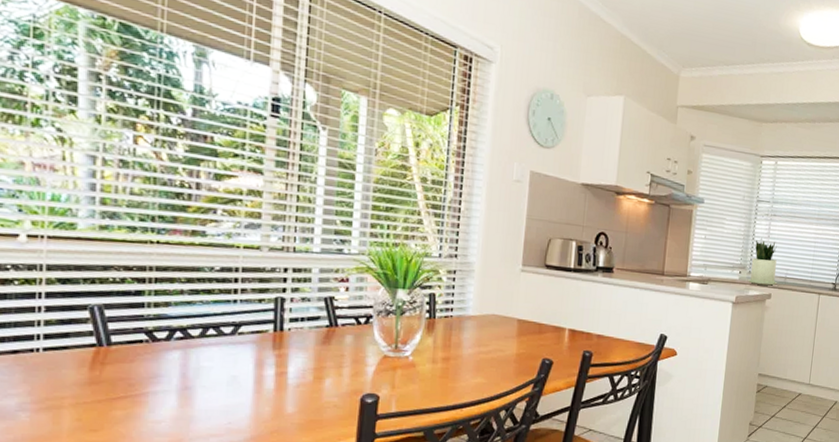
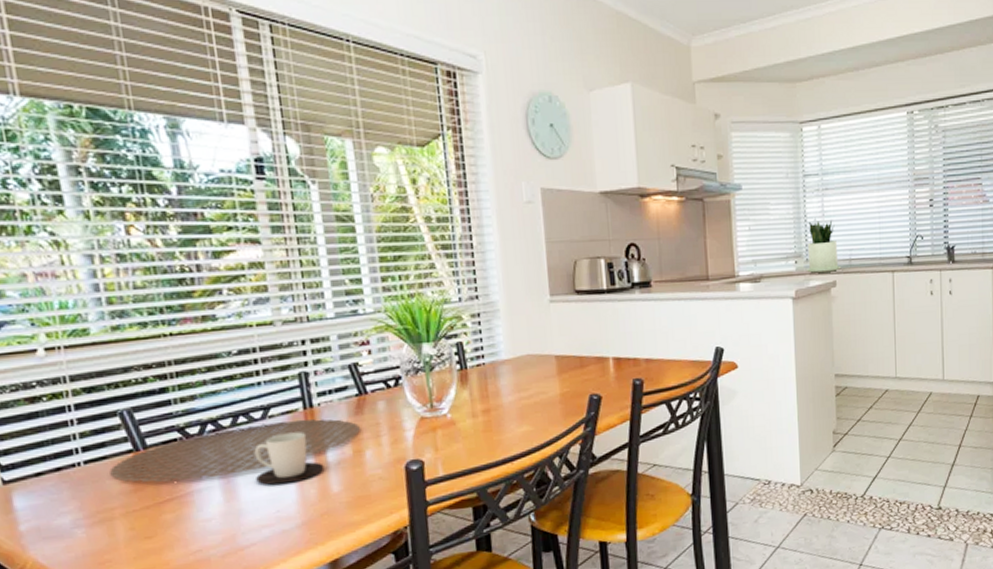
place mat: none [68,338,326,383] -> present [110,419,361,483]
cup: none [214,351,283,397] -> present [254,432,324,484]

